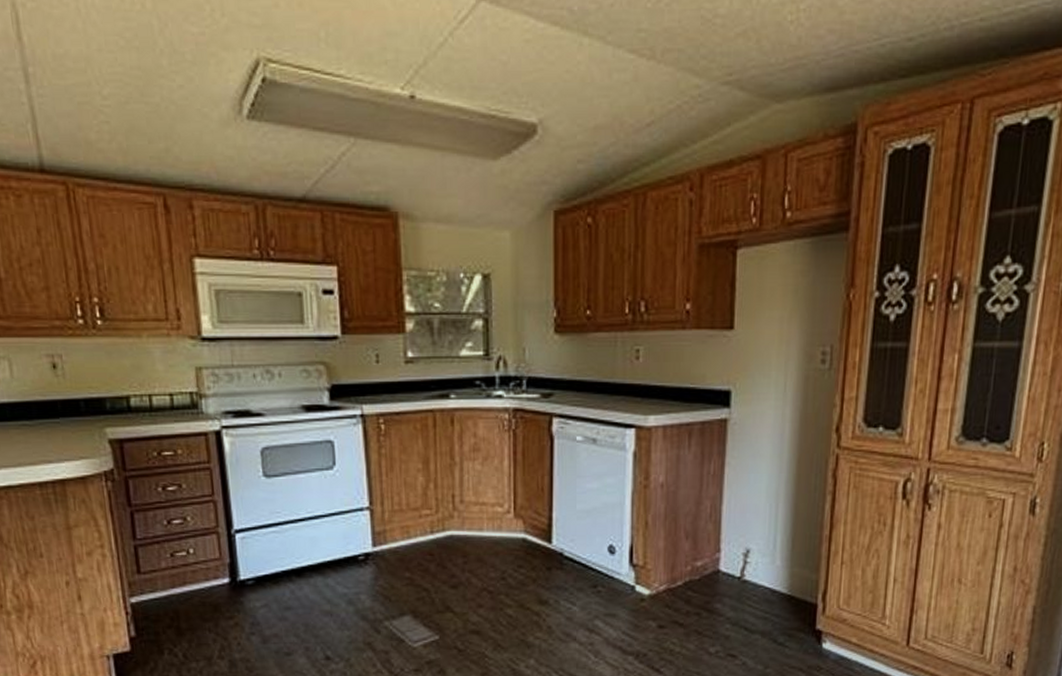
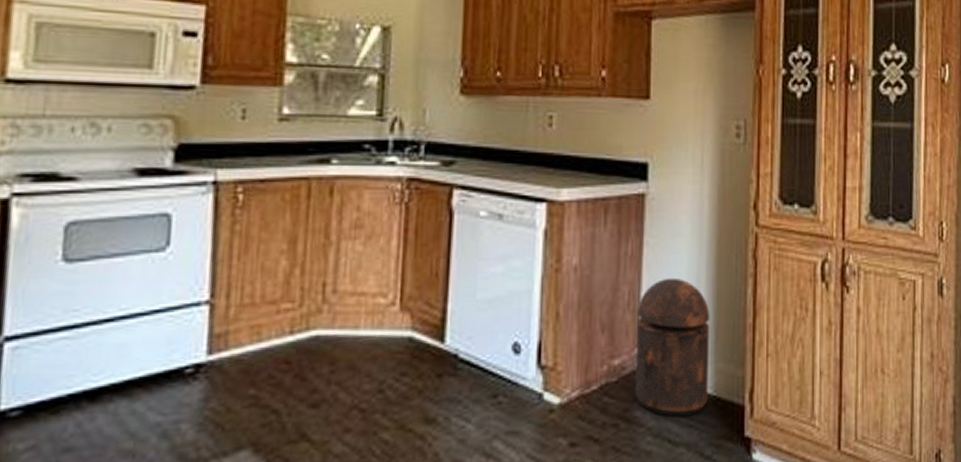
trash can: none [715,494,788,610] -> present [635,277,710,417]

